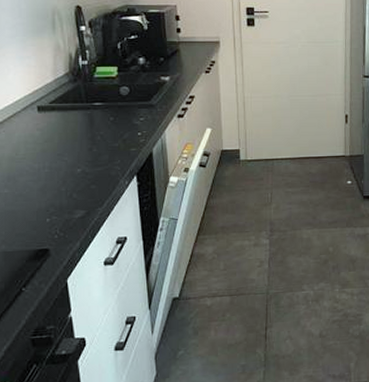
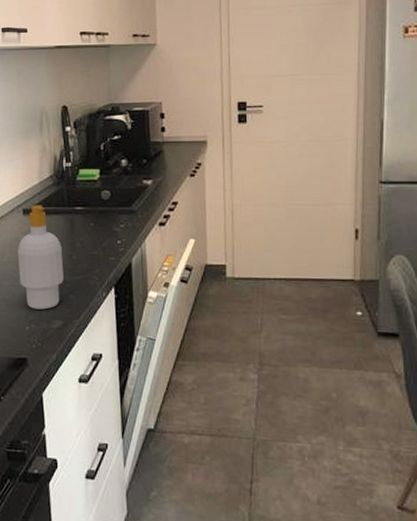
soap bottle: none [34,101,84,202] -> present [17,205,64,310]

